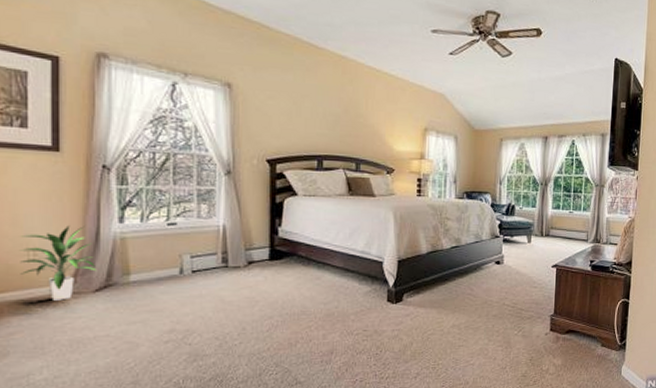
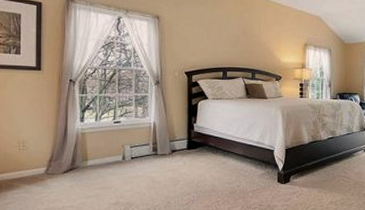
indoor plant: present [20,225,95,301] -> none [14,124,64,180]

